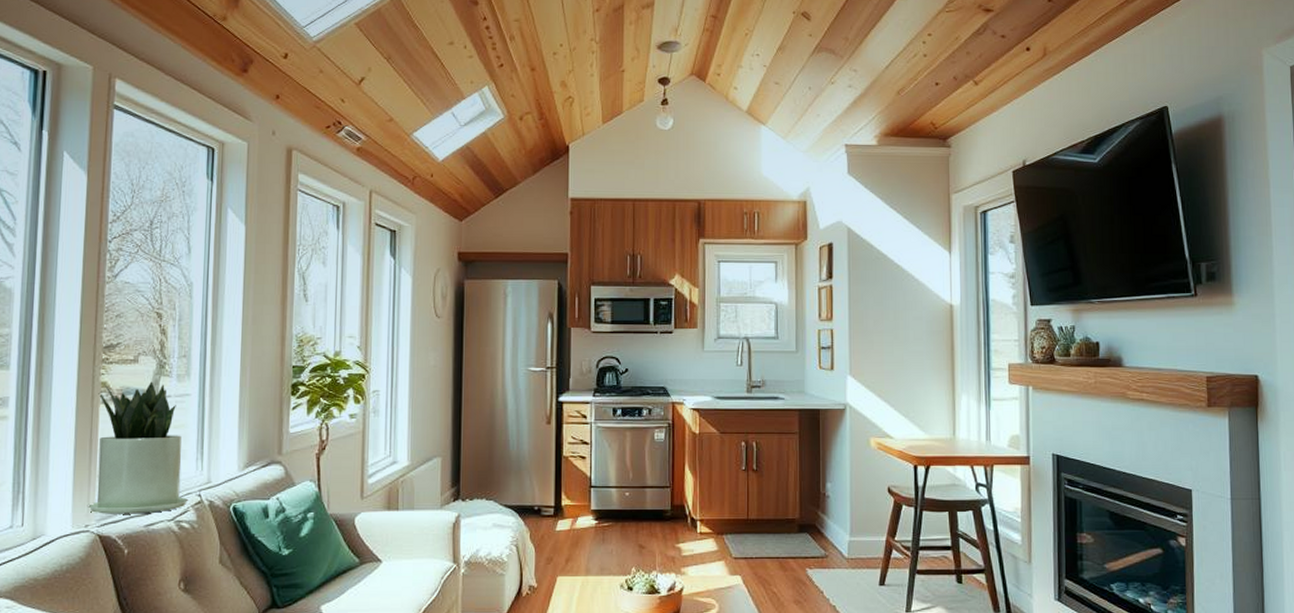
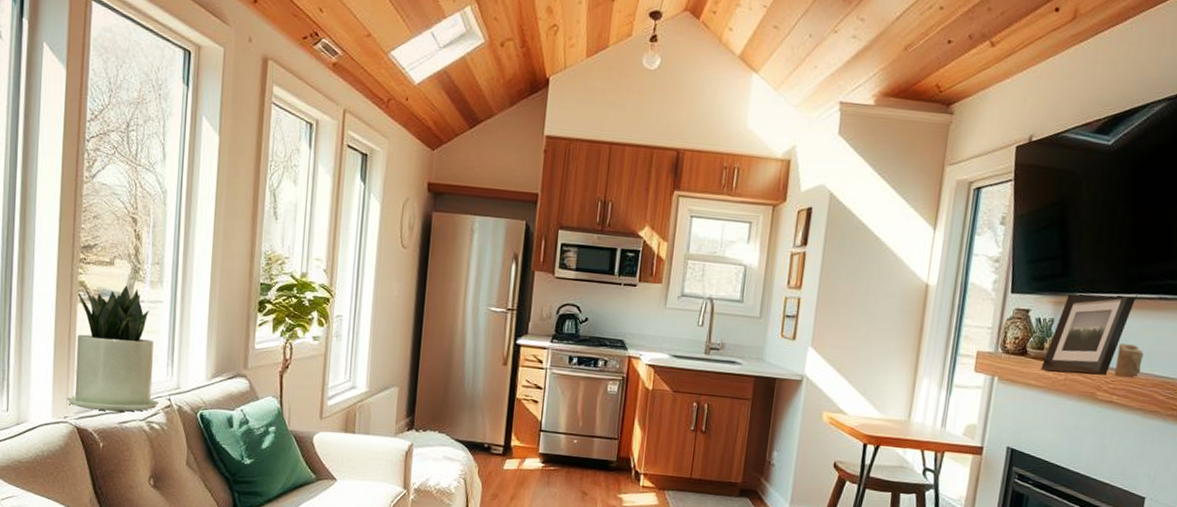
picture frame: none [1071,296,1147,377] -> present [1041,295,1137,376]
candle: none [1139,343,1164,375] -> present [1114,343,1144,379]

